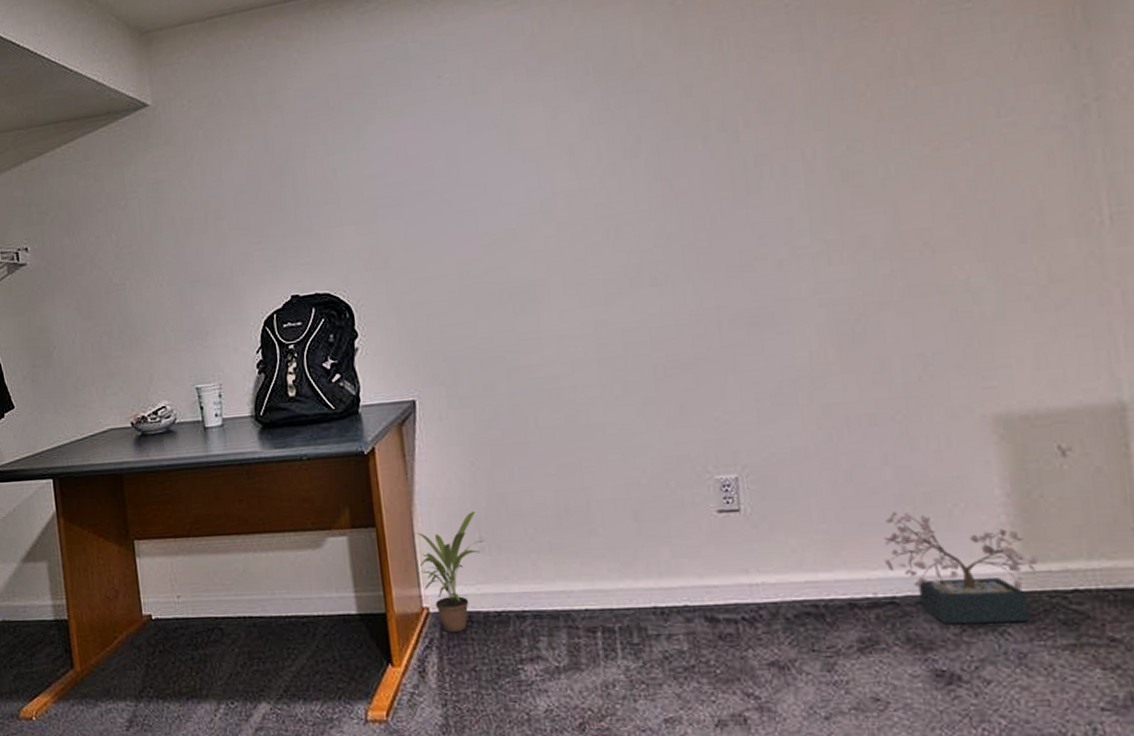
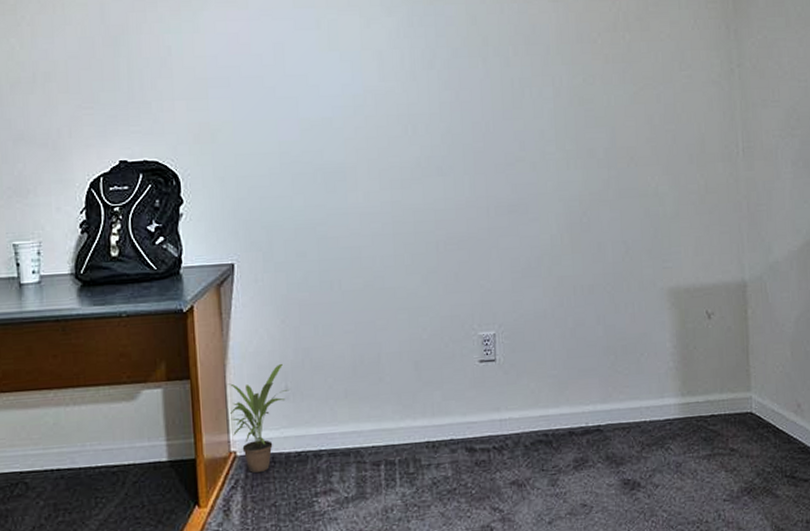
decorative plant: present [884,512,1039,624] -> none [594,360,691,444]

